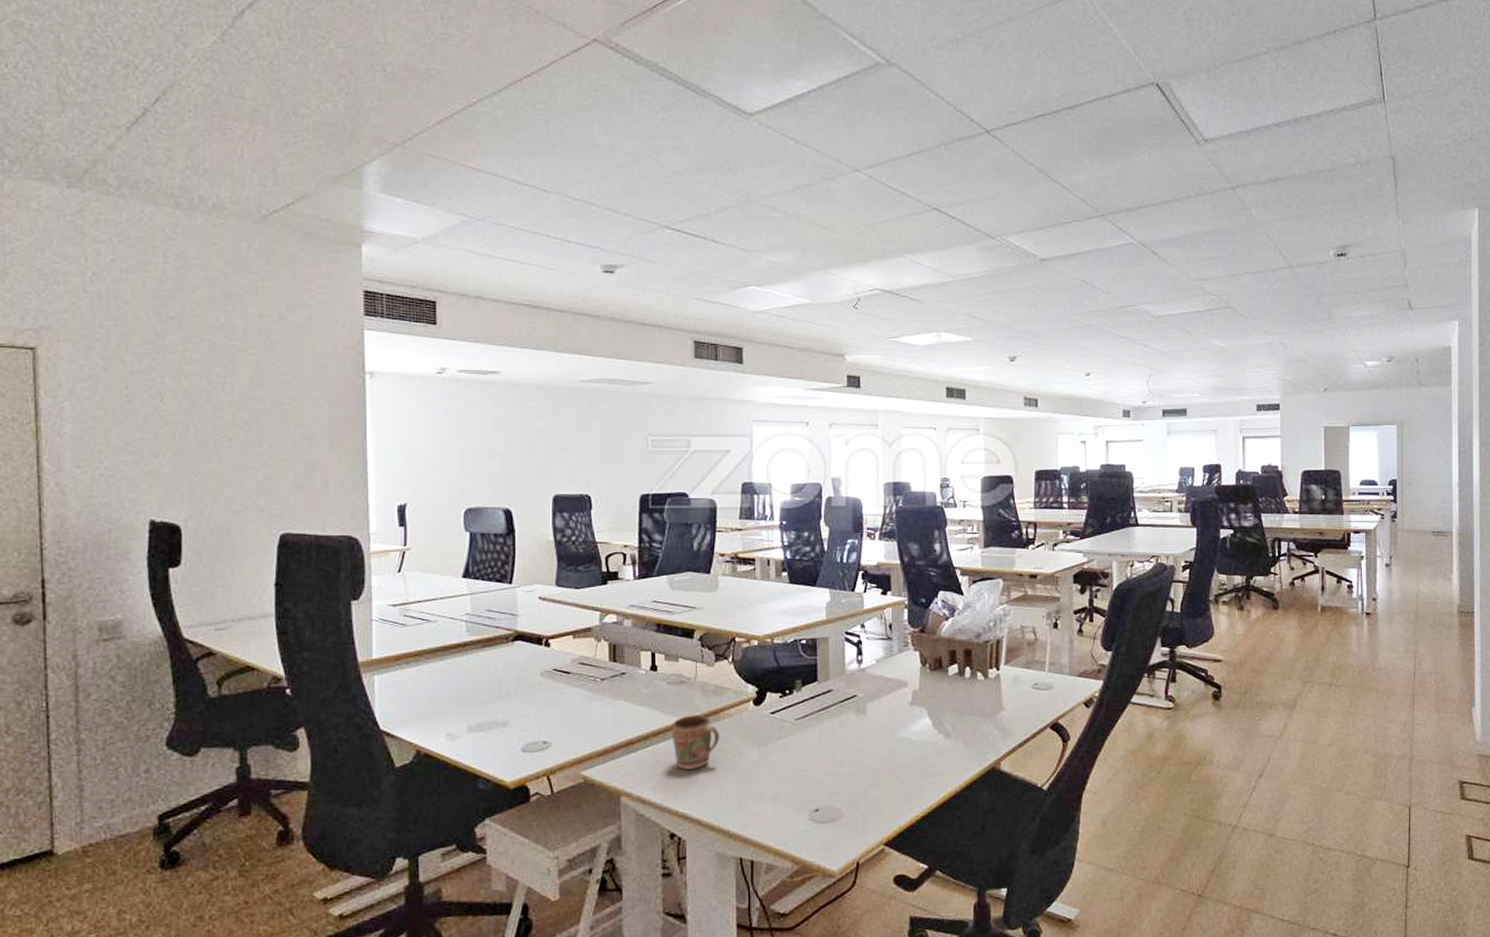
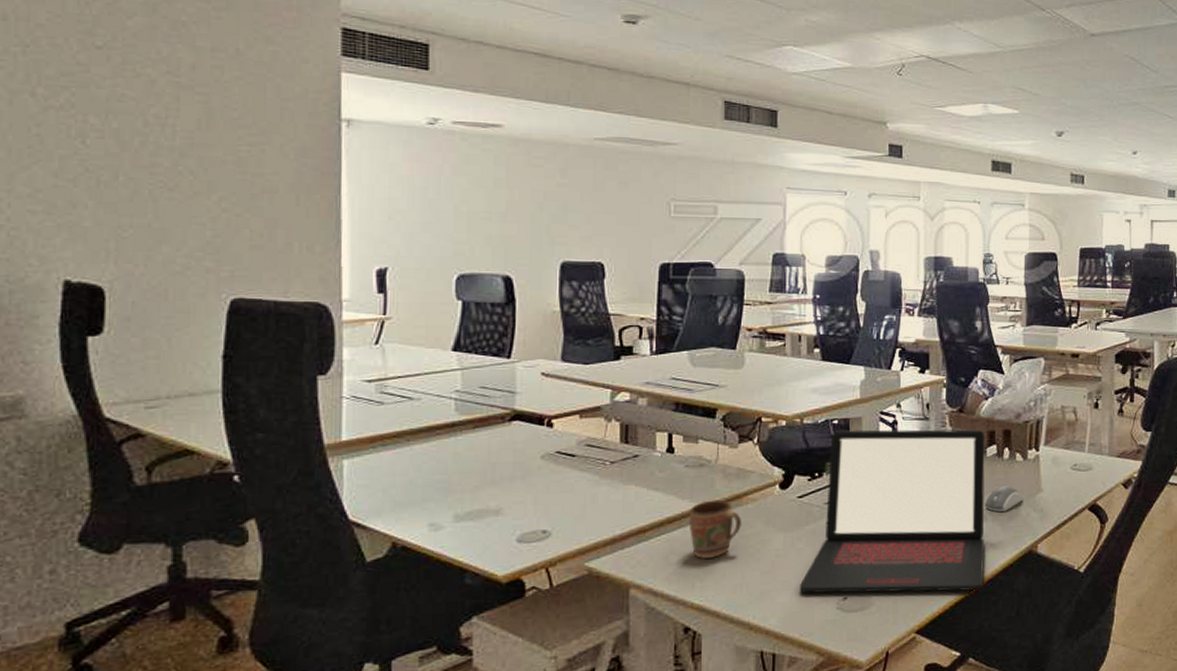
laptop: none [775,649,949,806] -> present [800,429,985,593]
computer mouse: none [947,704,985,730] -> present [984,486,1023,513]

